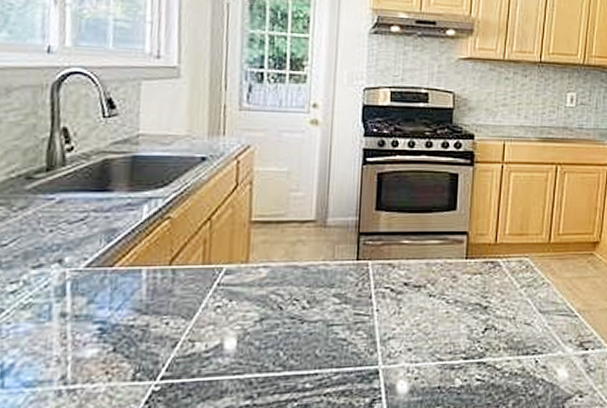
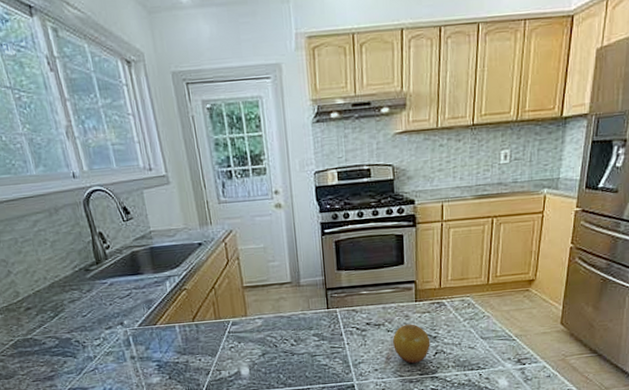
fruit: none [433,288,480,342] -> present [392,324,430,364]

